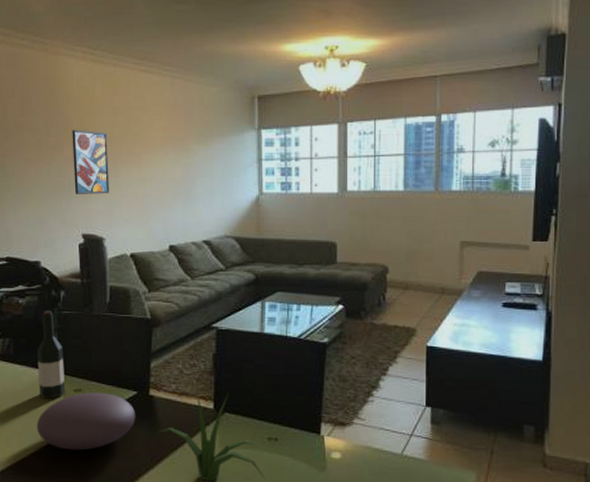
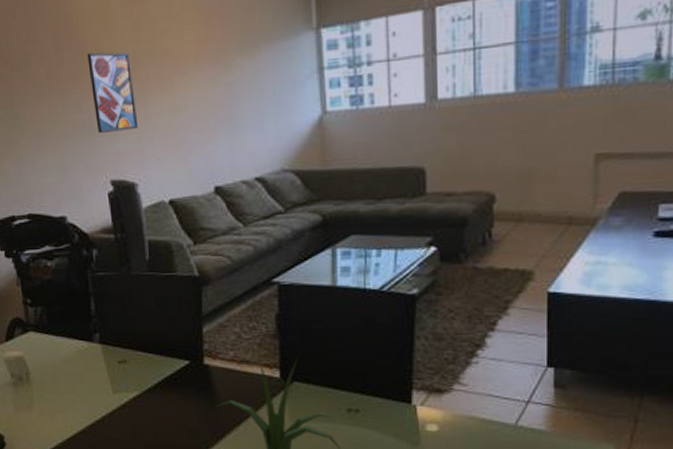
wine bottle: present [36,310,66,399] -> none [72,272,109,372]
decorative bowl: present [36,392,136,450] -> none [80,364,191,428]

